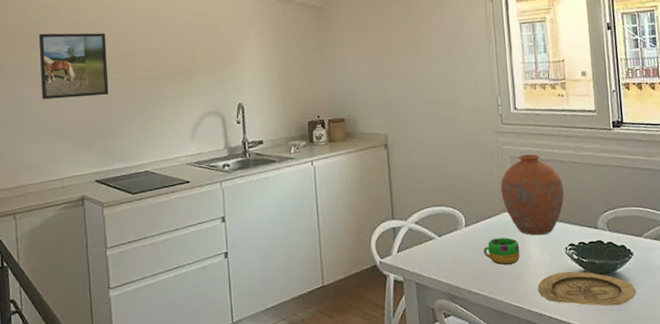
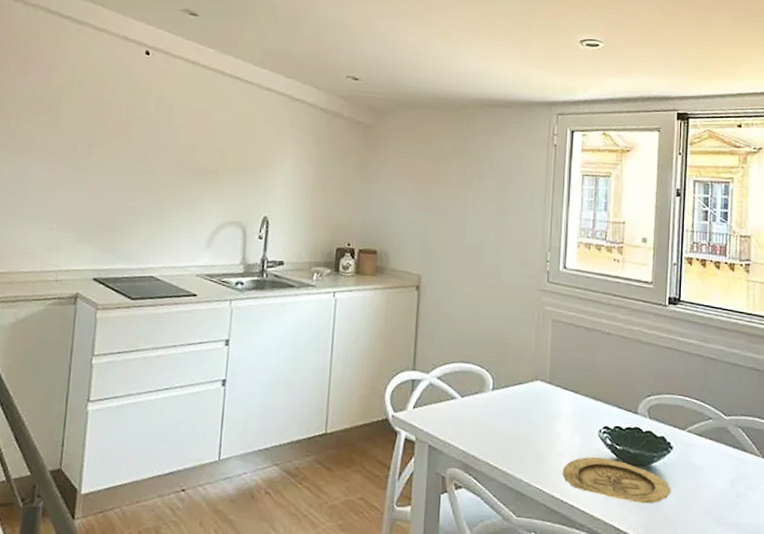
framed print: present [39,33,109,100] -> none [50,108,131,187]
mug: present [483,238,520,265] -> none [508,408,549,440]
vase: present [500,154,565,236] -> none [536,319,607,413]

